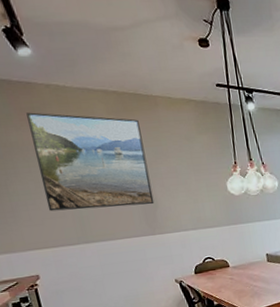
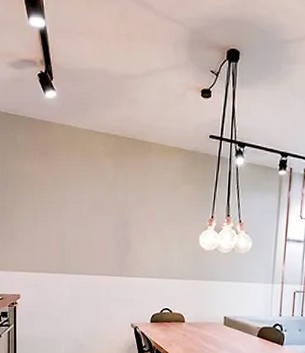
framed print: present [26,112,155,212] -> none [39,148,131,247]

